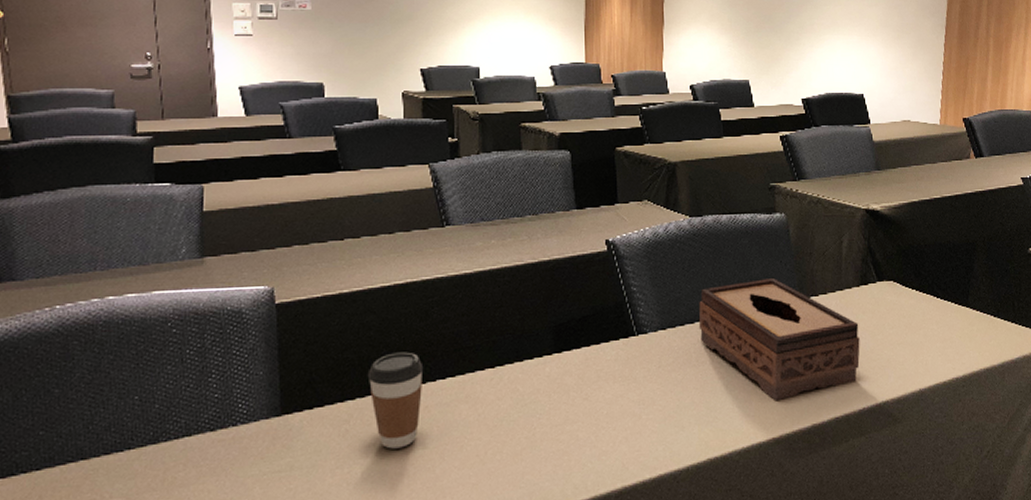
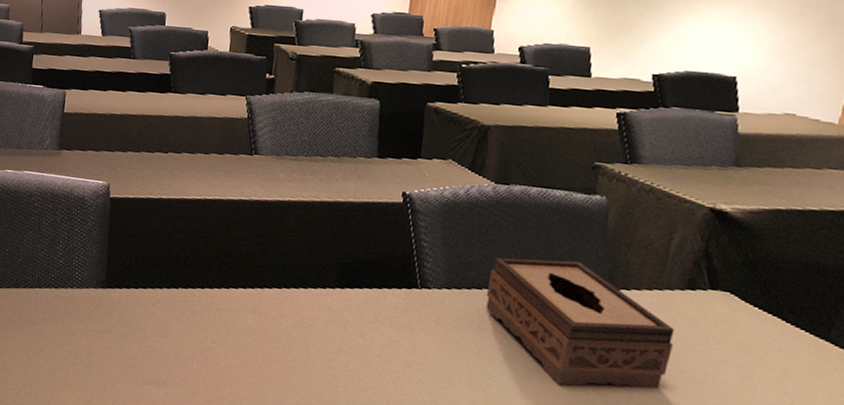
coffee cup: present [367,352,424,449] -> none [174,257,221,338]

